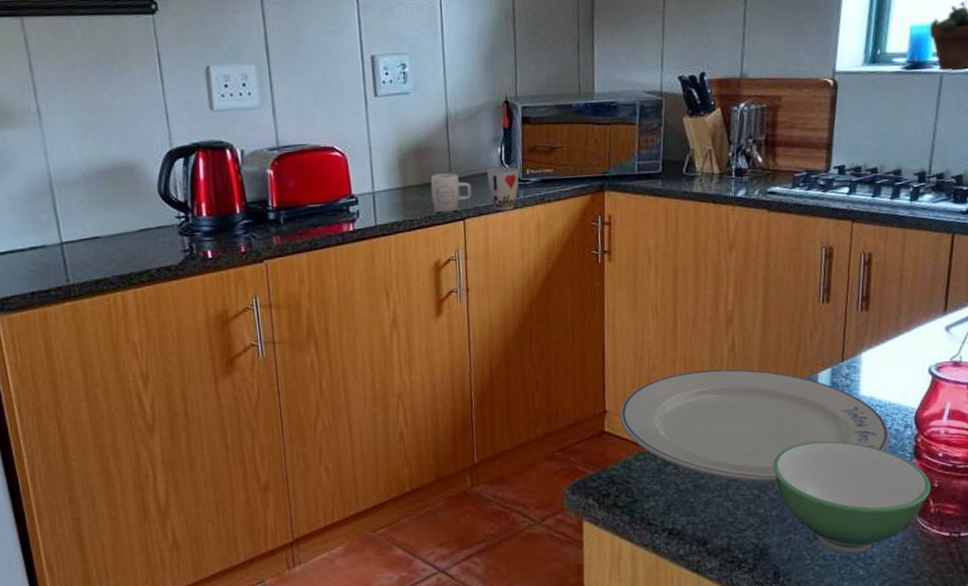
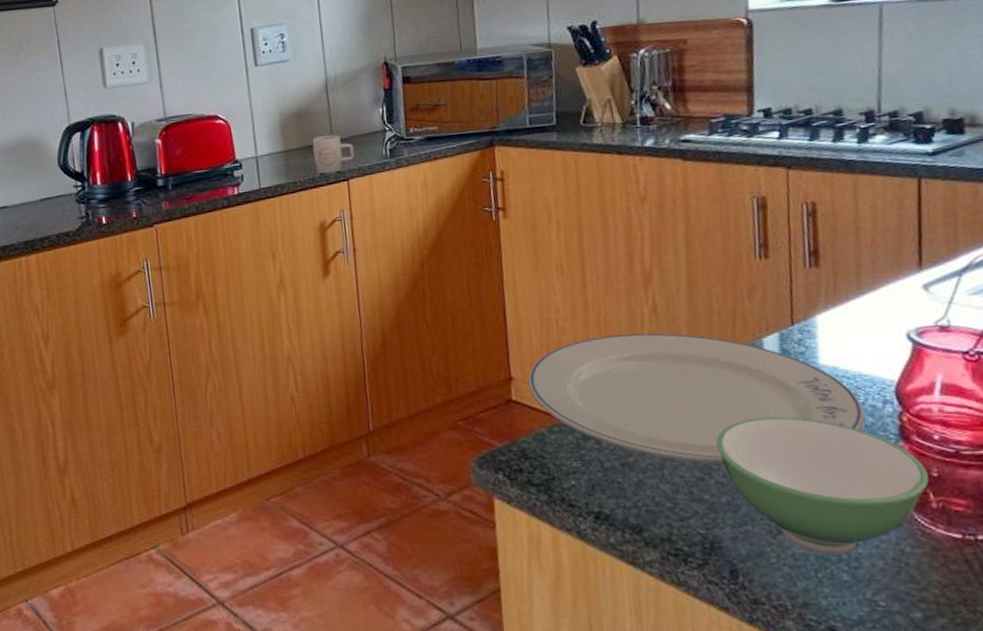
cup: present [486,167,519,211] -> none [368,126,403,171]

